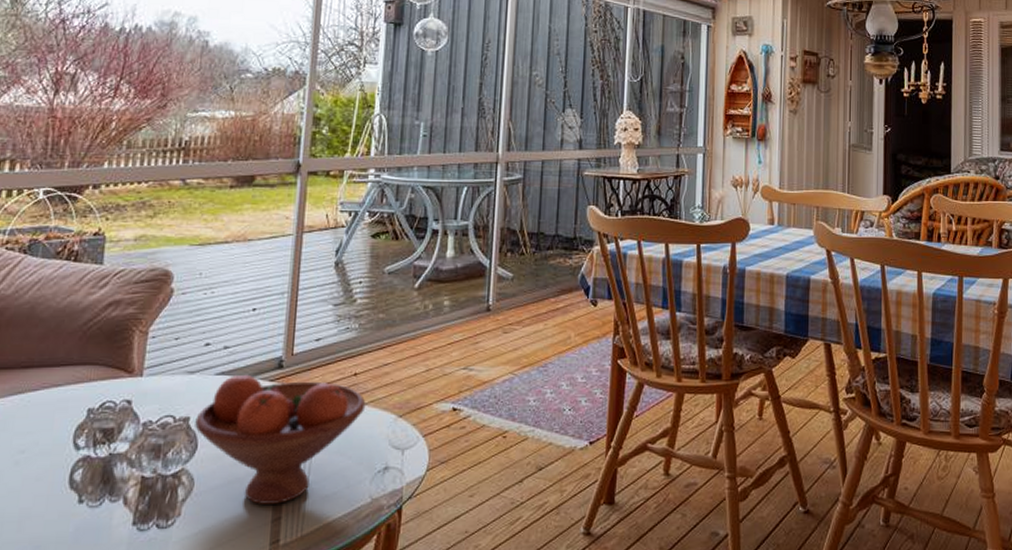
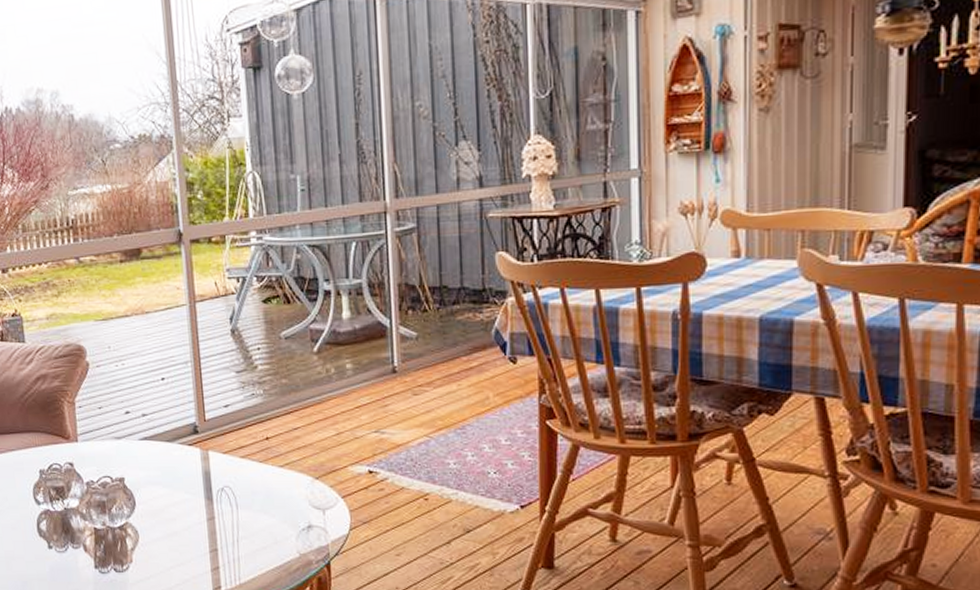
fruit bowl: present [195,374,366,504] -> none [129,439,282,555]

